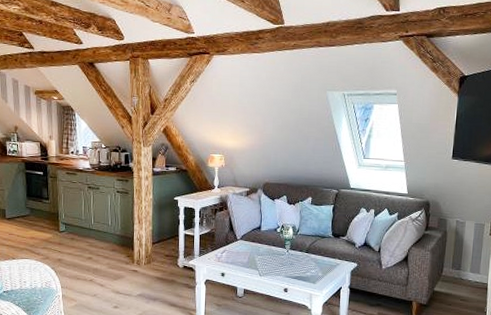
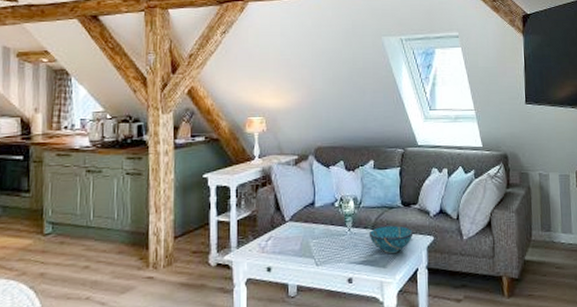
decorative bowl: none [303,251,340,273] -> present [368,225,414,253]

